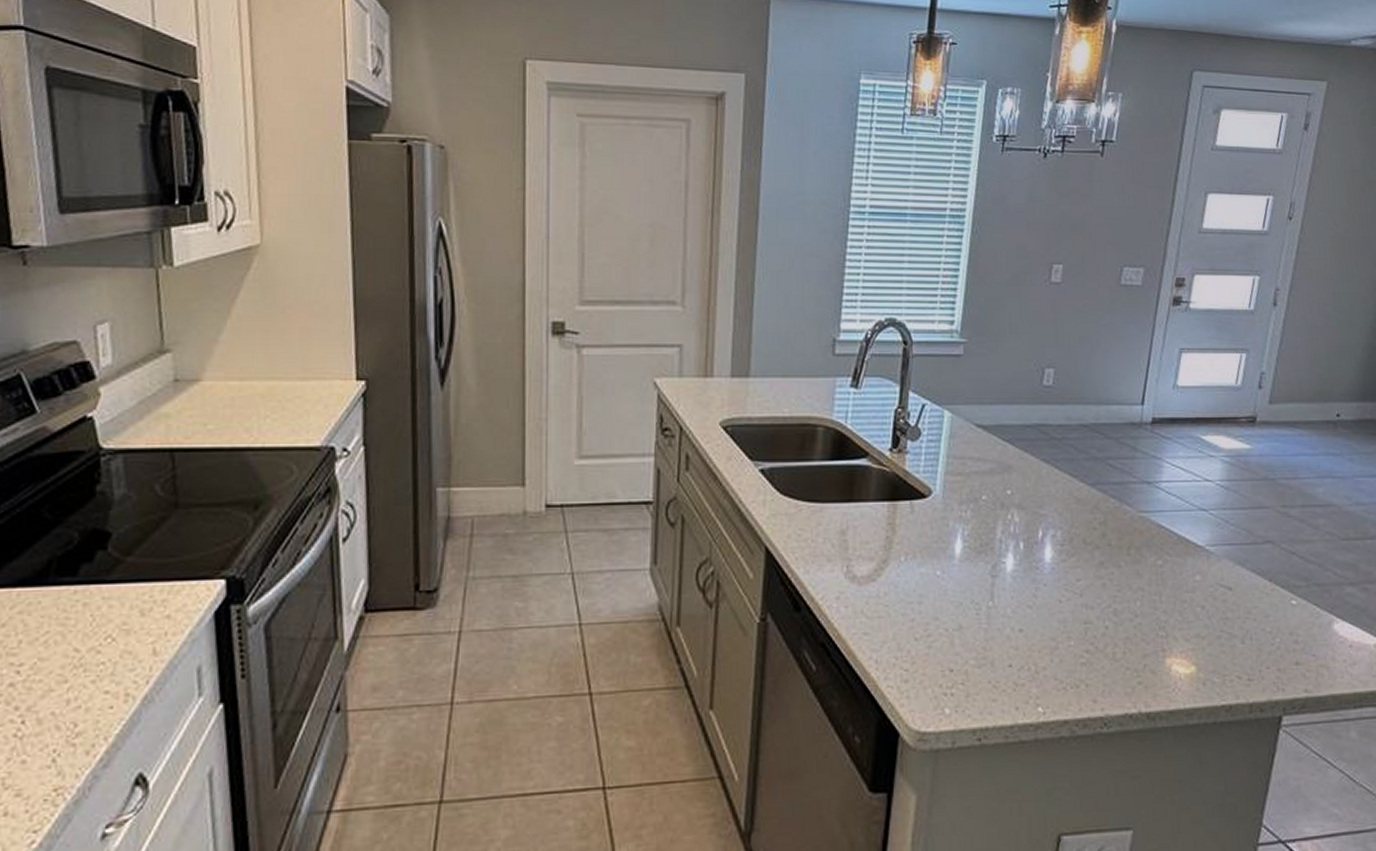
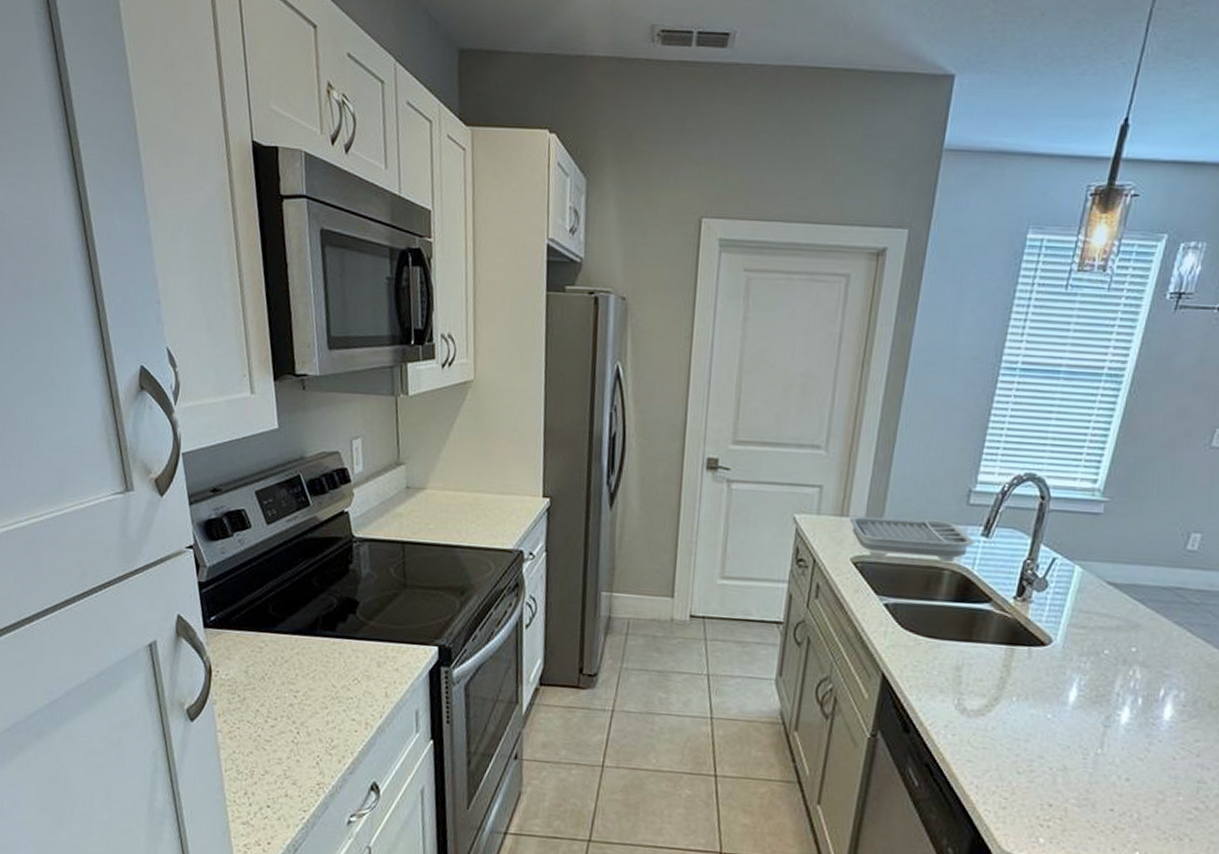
dish rack: none [714,374,844,419] -> present [849,516,974,562]

